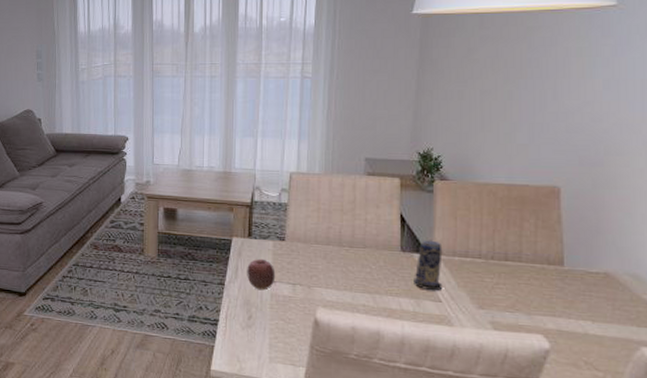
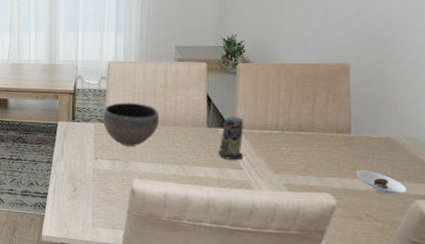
apple: present [247,258,276,291] -> none [71,139,97,166]
bowl: none [283,218,347,271] -> present [102,102,160,147]
saucer: none [572,309,630,340] -> present [356,170,407,195]

